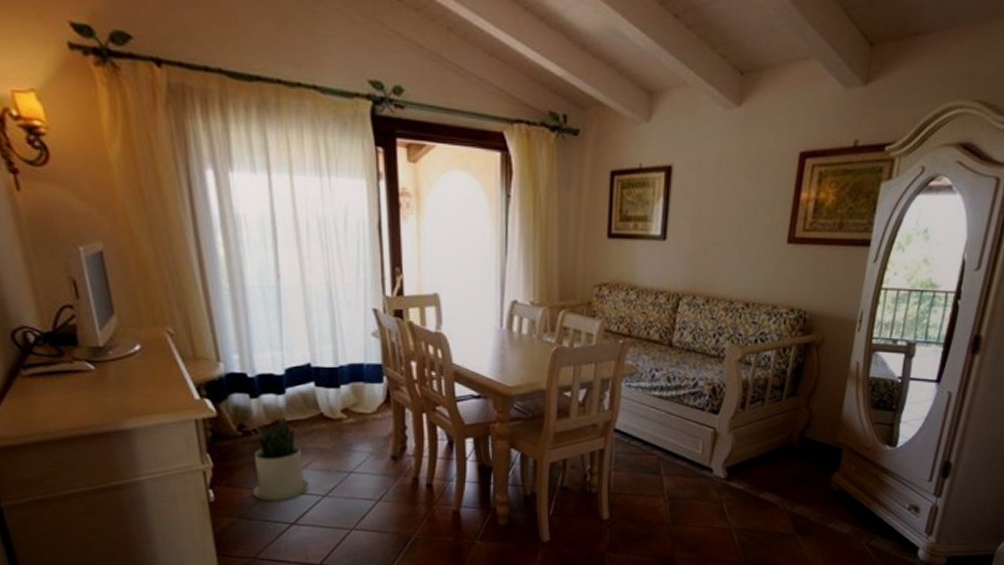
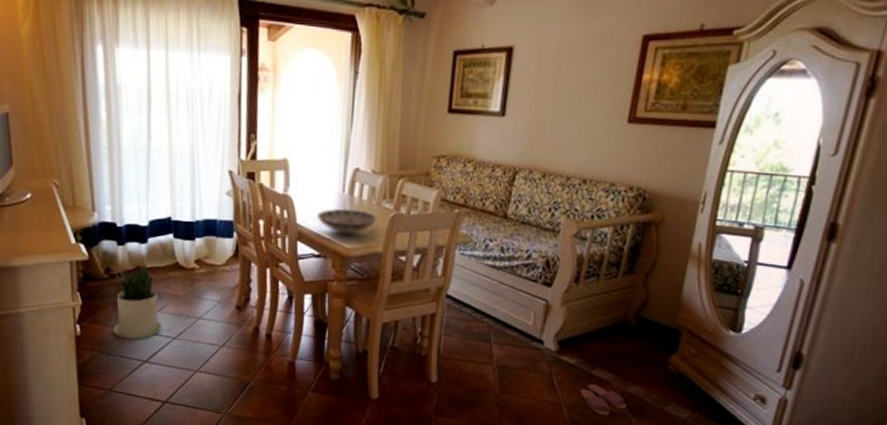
bowl: none [475,344,539,376] -> present [317,208,377,238]
slippers: none [749,508,794,538] -> present [580,384,627,417]

